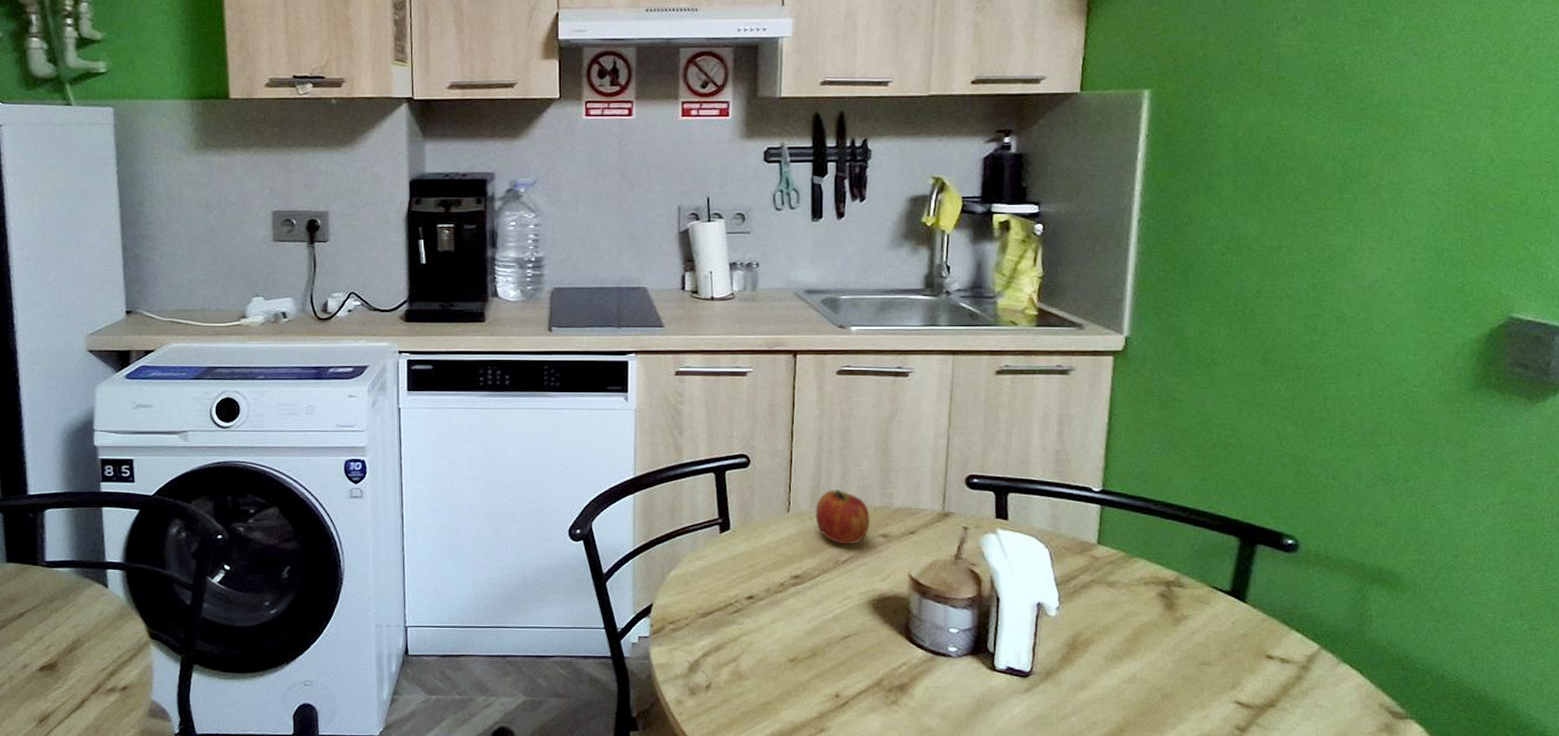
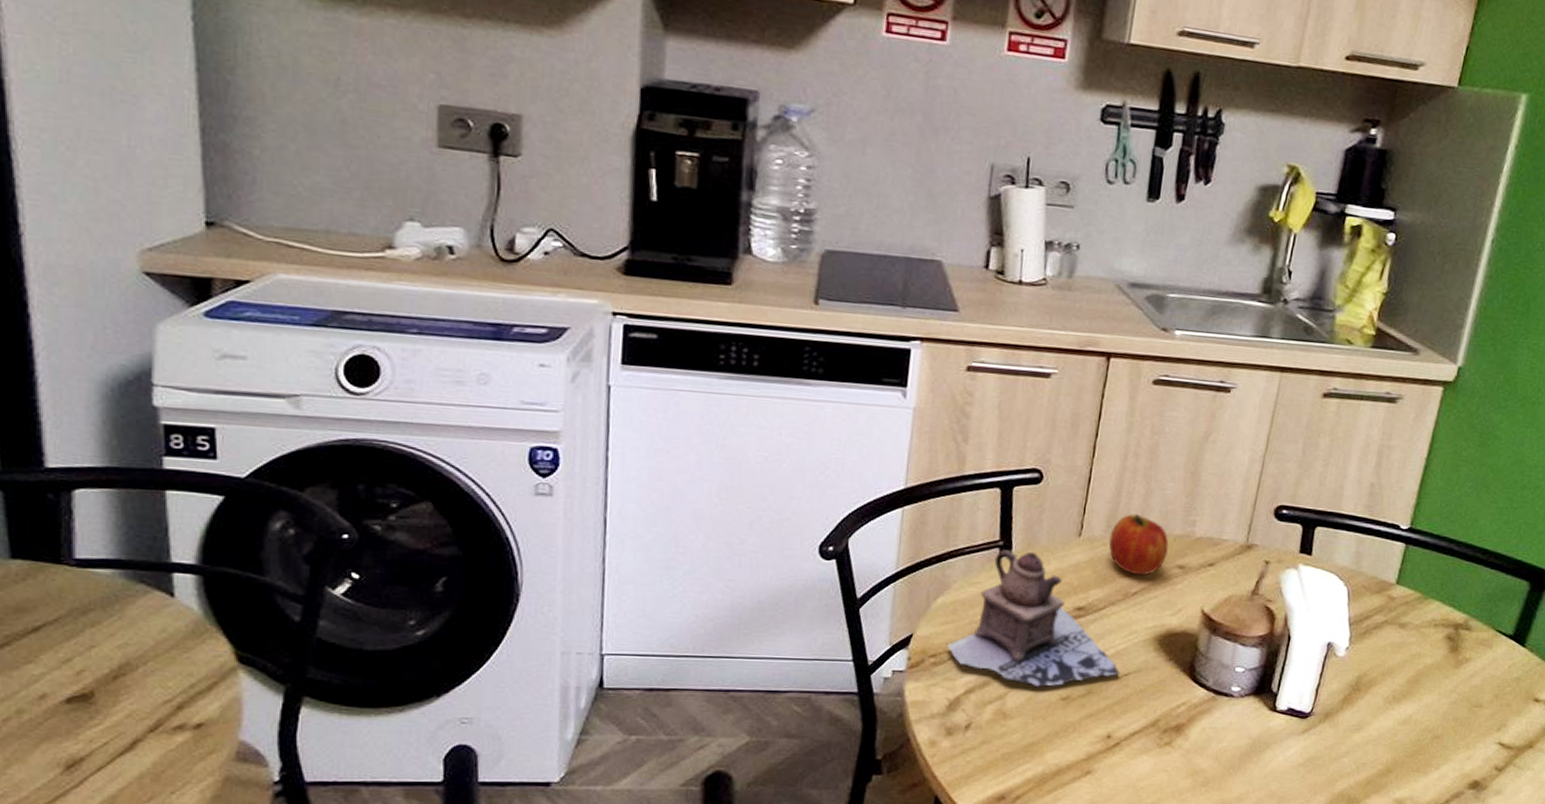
teapot: none [682,526,841,651] -> present [946,550,1121,688]

